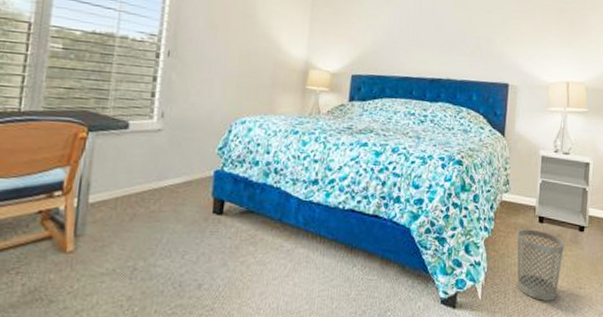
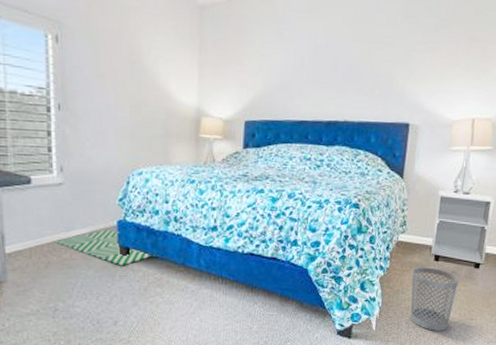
rug: none [143,179,250,221] -> present [54,229,155,266]

